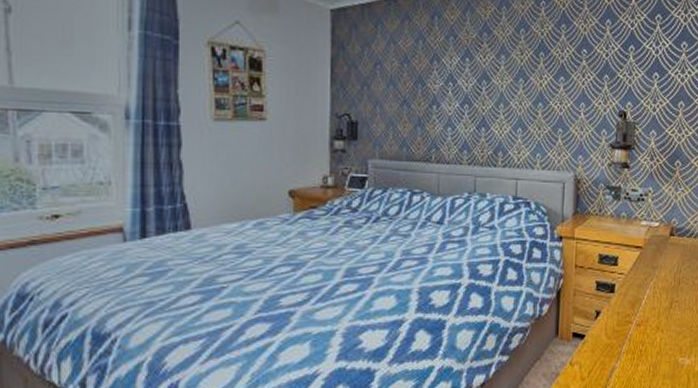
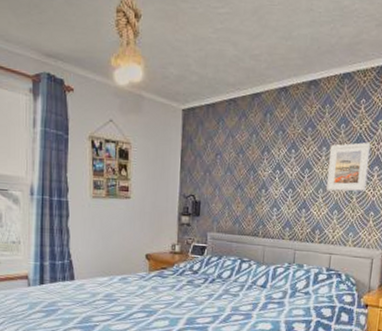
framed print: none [508,49,555,106] -> present [327,142,371,192]

